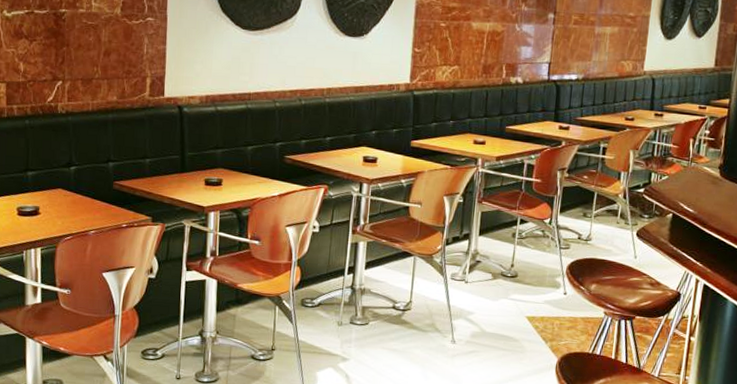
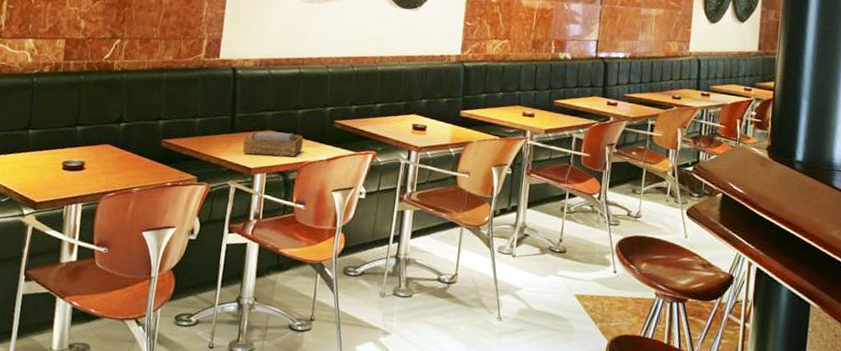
napkin holder: none [194,169,255,194] -> present [242,131,304,157]

